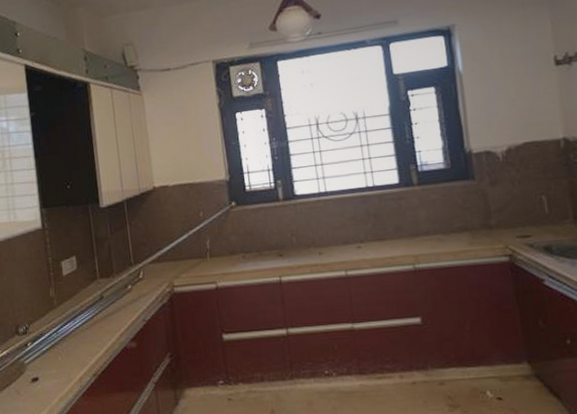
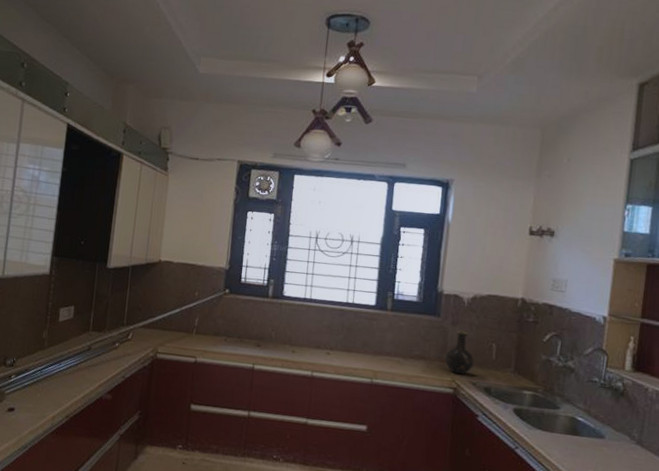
vase: none [491,189,525,239] -> present [445,330,474,375]

